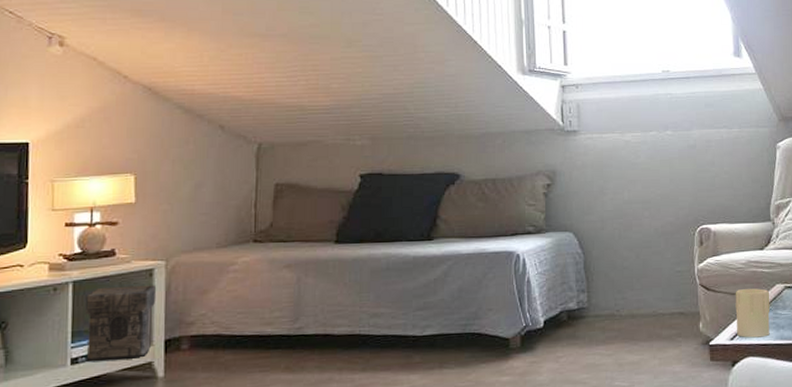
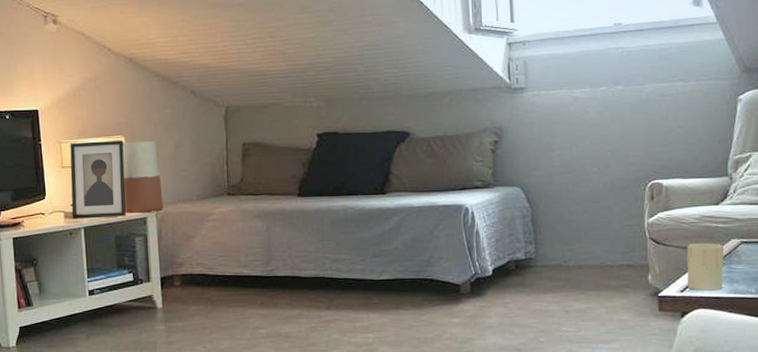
picture frame: none [59,179,134,272] -> present [70,140,126,219]
decorative box: present [86,285,155,362] -> none [96,231,150,294]
vase: none [127,180,176,265] -> present [122,140,163,214]

